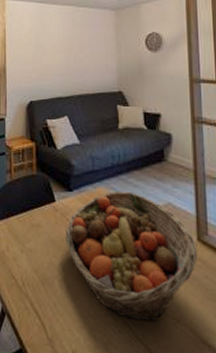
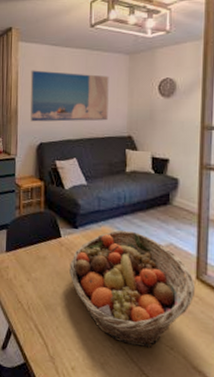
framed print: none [18,27,97,80] -> present [30,70,109,122]

